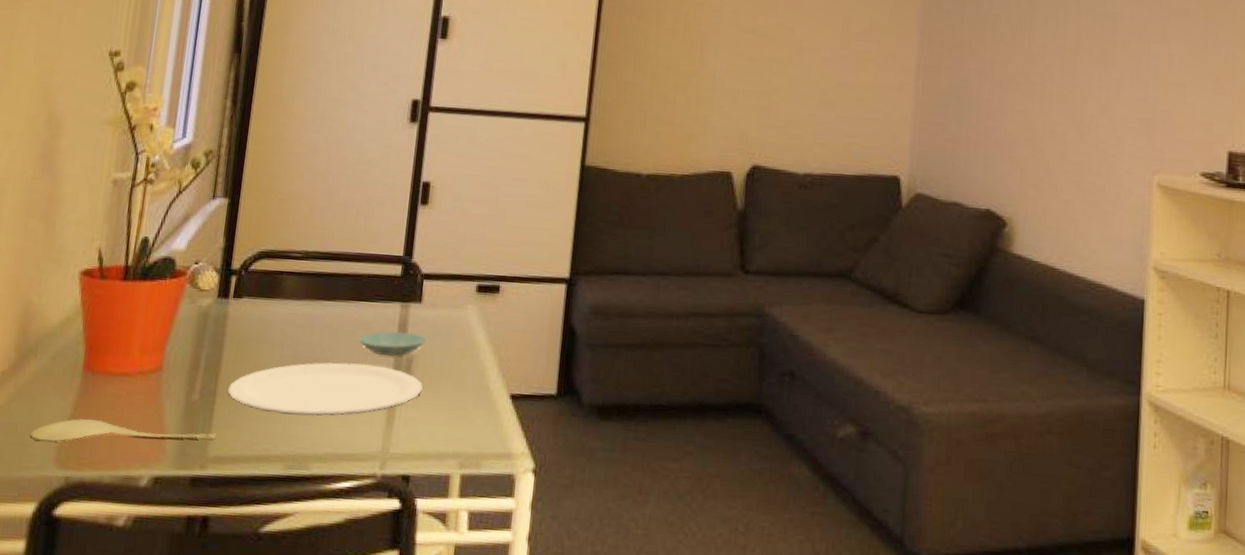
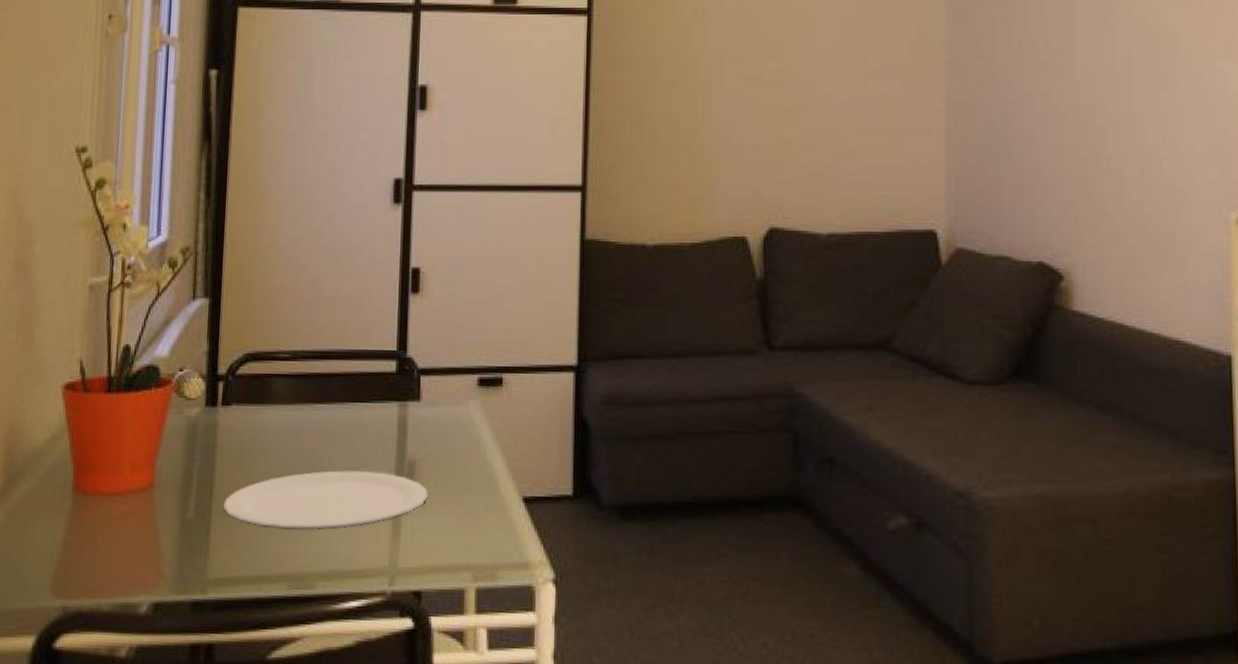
spoon: present [31,418,217,442] -> none [25,543,215,569]
saucer: present [359,332,427,357] -> none [357,434,428,461]

